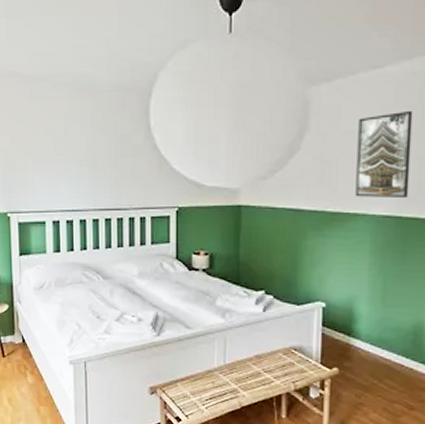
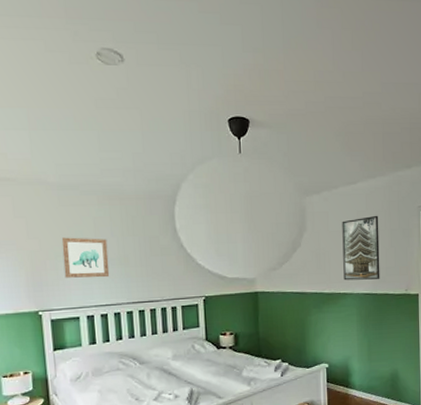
wall art: none [32,134,78,180] -> present [61,237,110,278]

